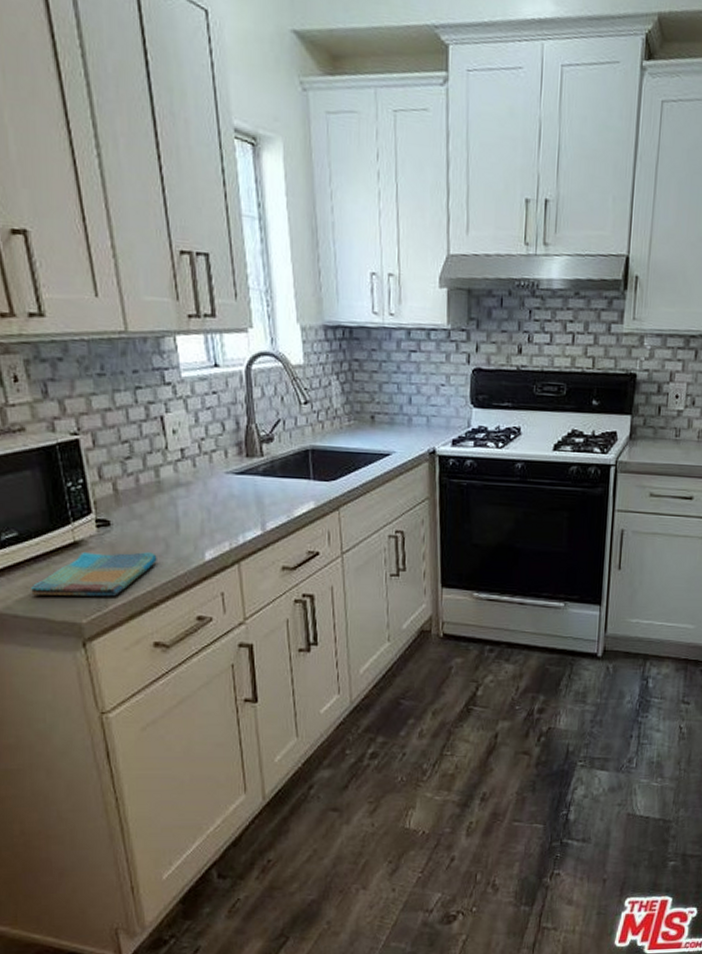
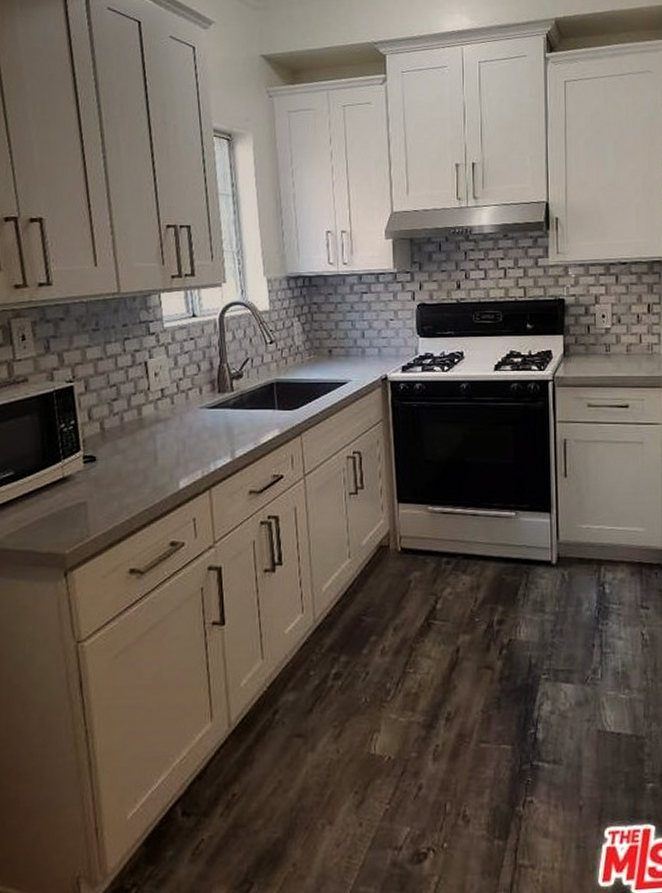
dish towel: present [31,551,157,597] -> none [21,484,136,529]

